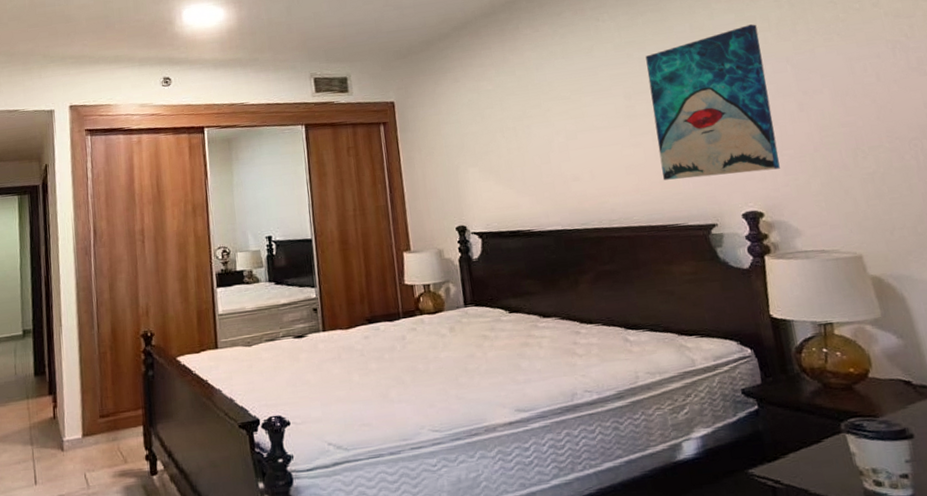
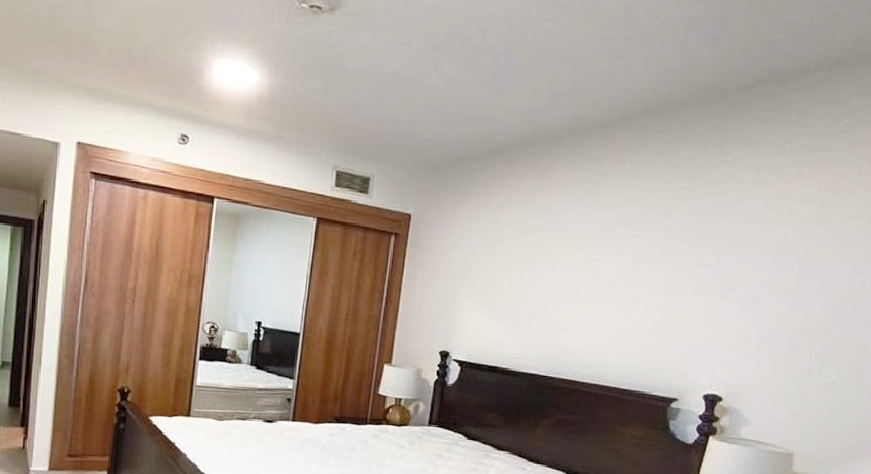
wall art: present [645,24,780,180] -> none [643,215,782,361]

